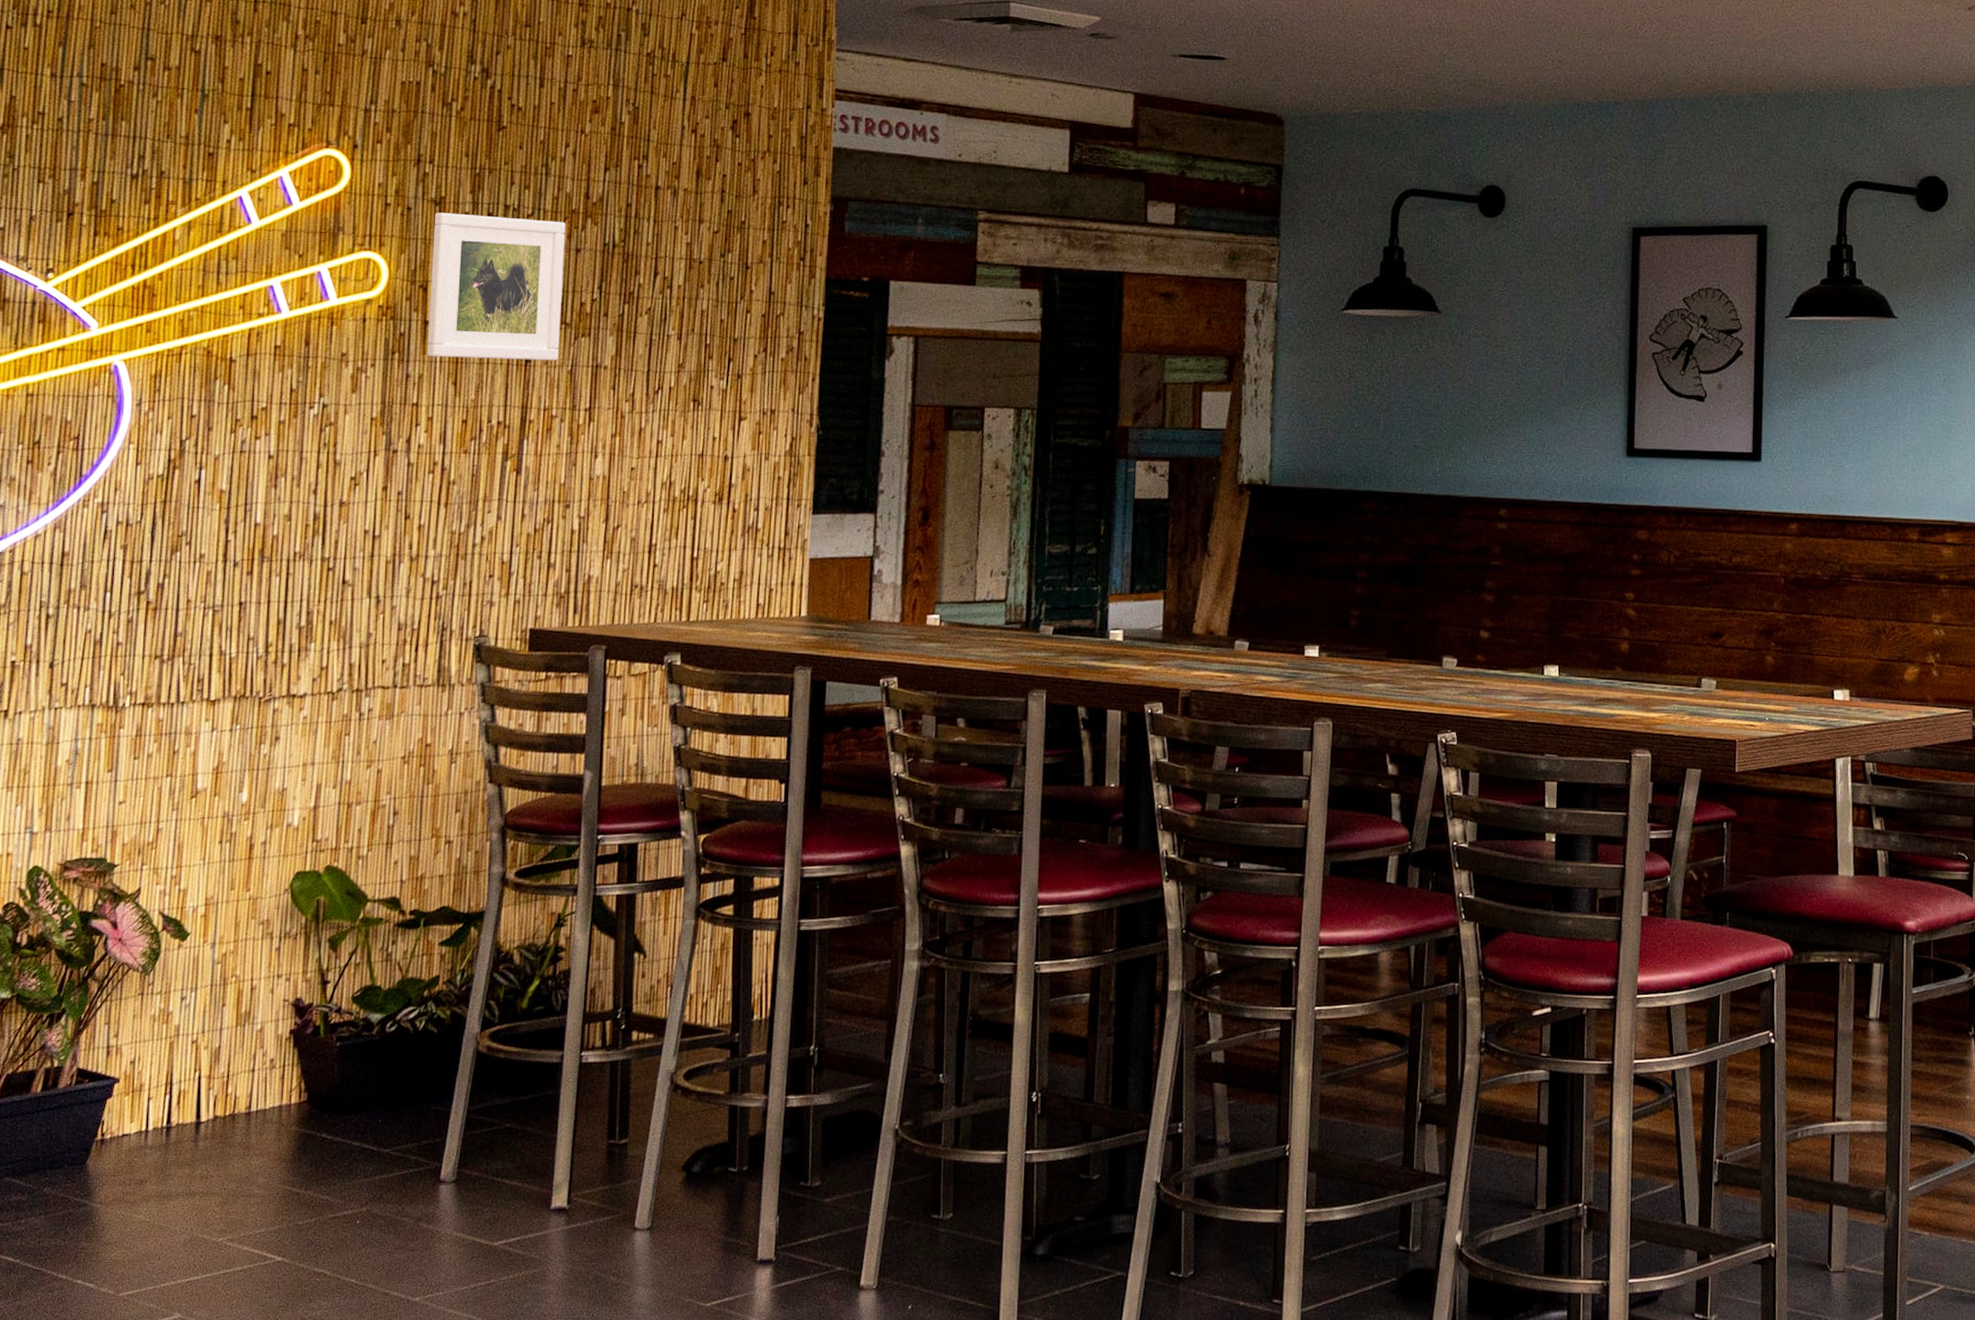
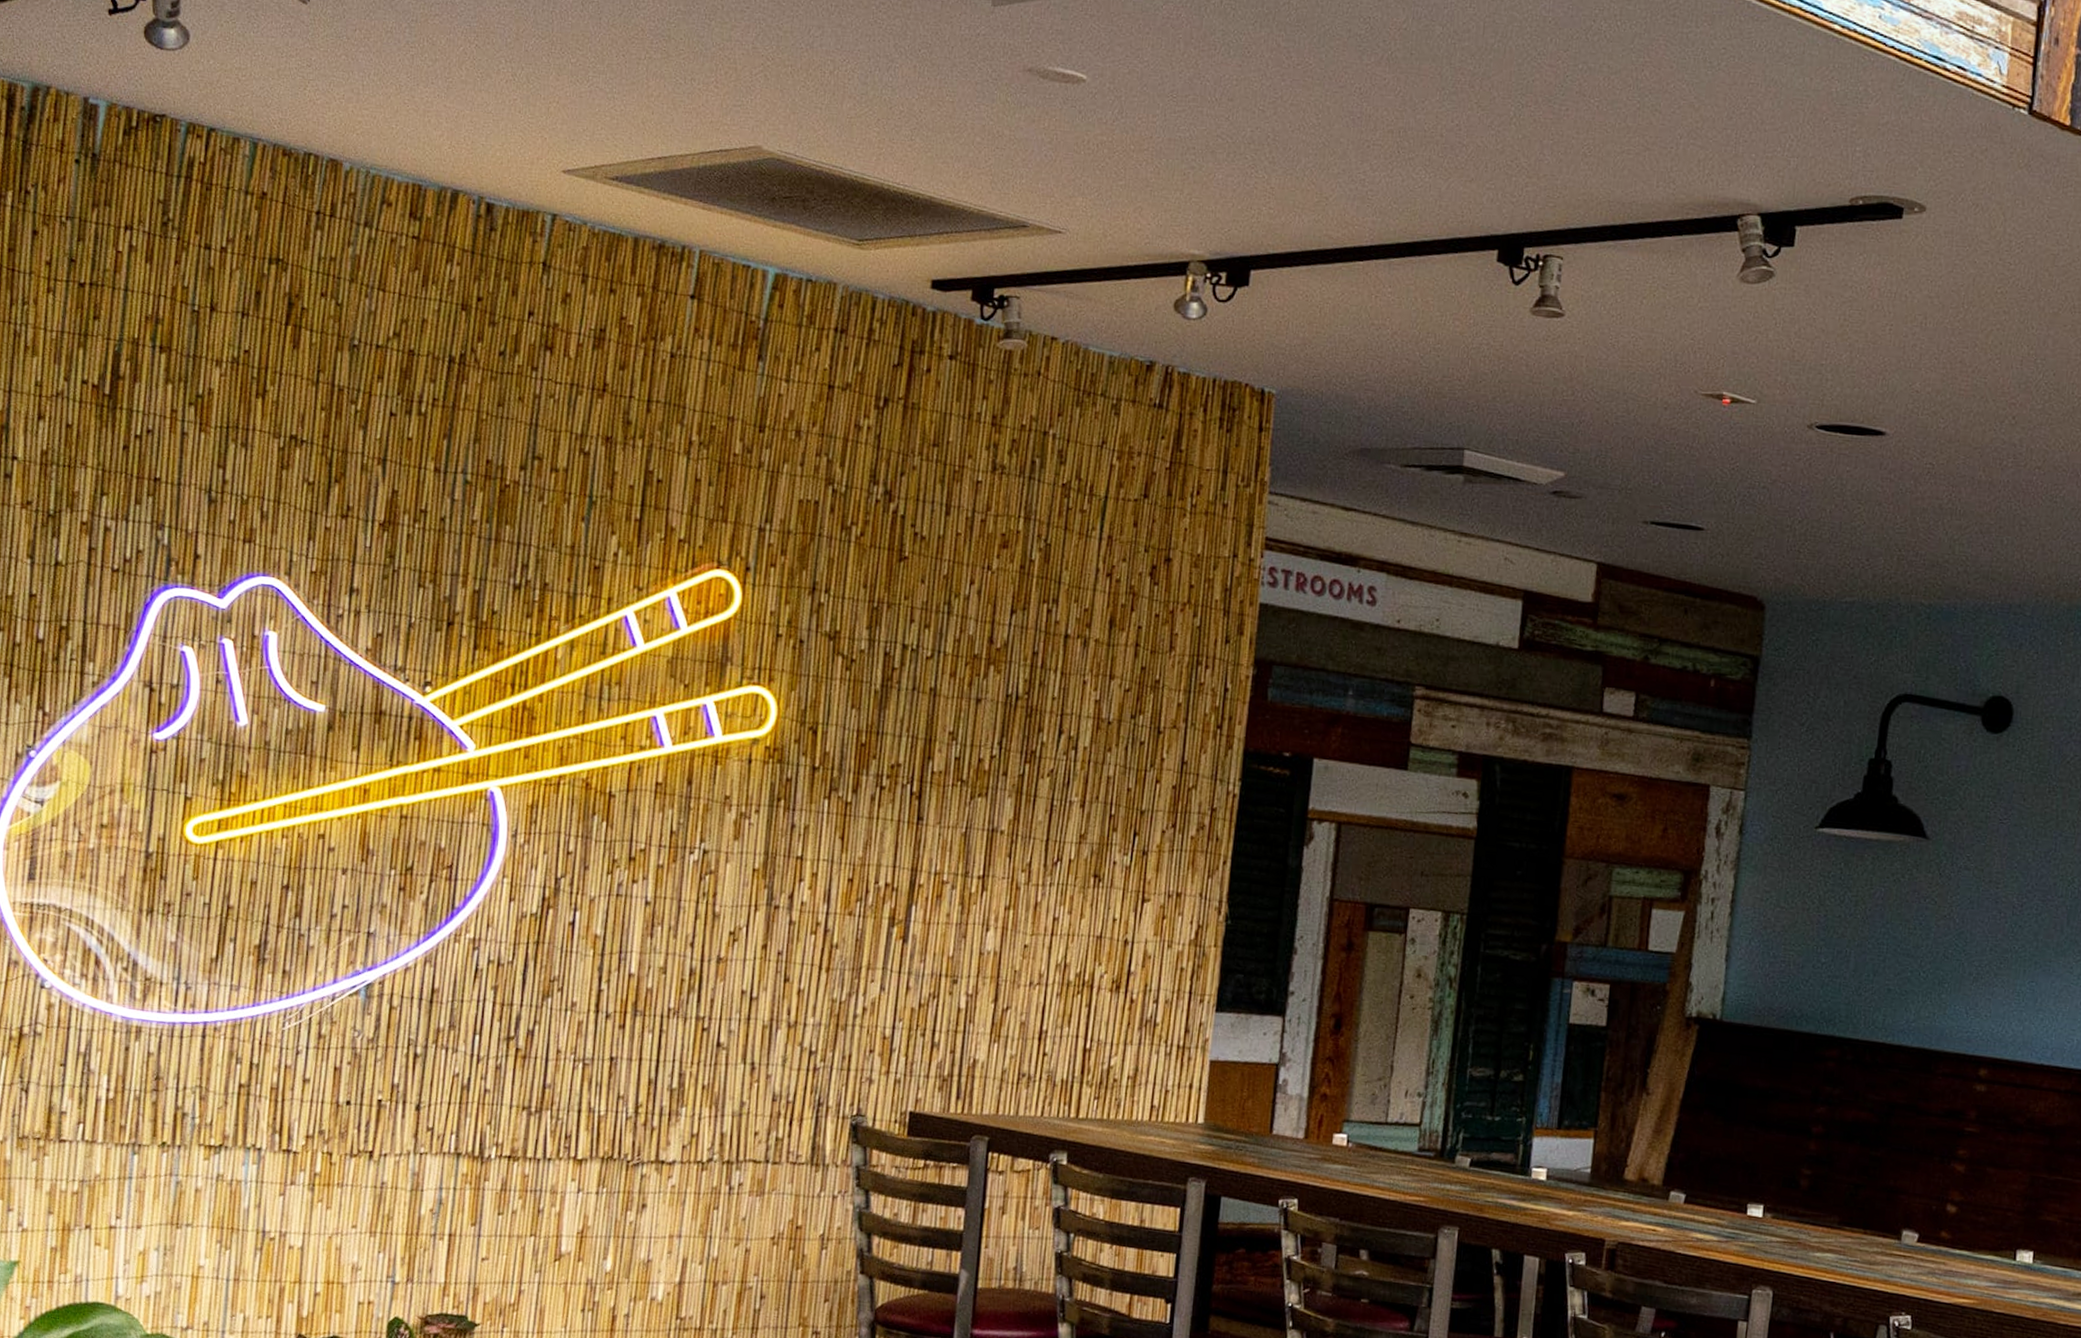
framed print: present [426,212,565,361] -> none [813,648,966,821]

